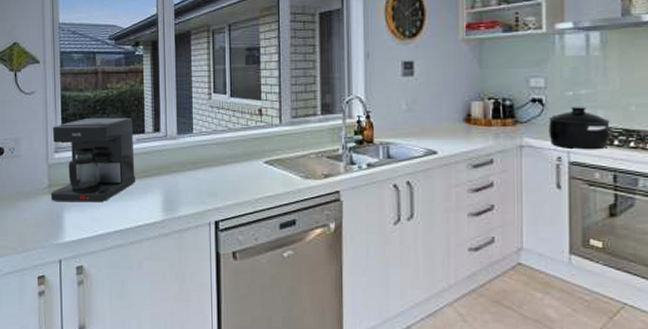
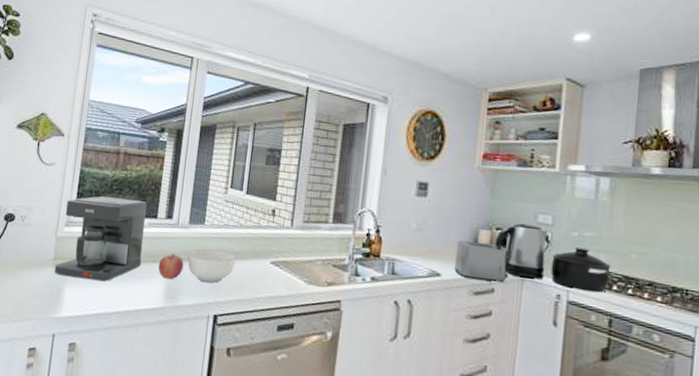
fruit: none [153,166,178,192] -> present [158,254,184,280]
bowl: none [180,156,230,190] -> present [187,249,237,283]
toaster: none [450,114,506,153] -> present [454,239,509,284]
kettle: none [489,89,543,145] -> present [495,223,548,280]

